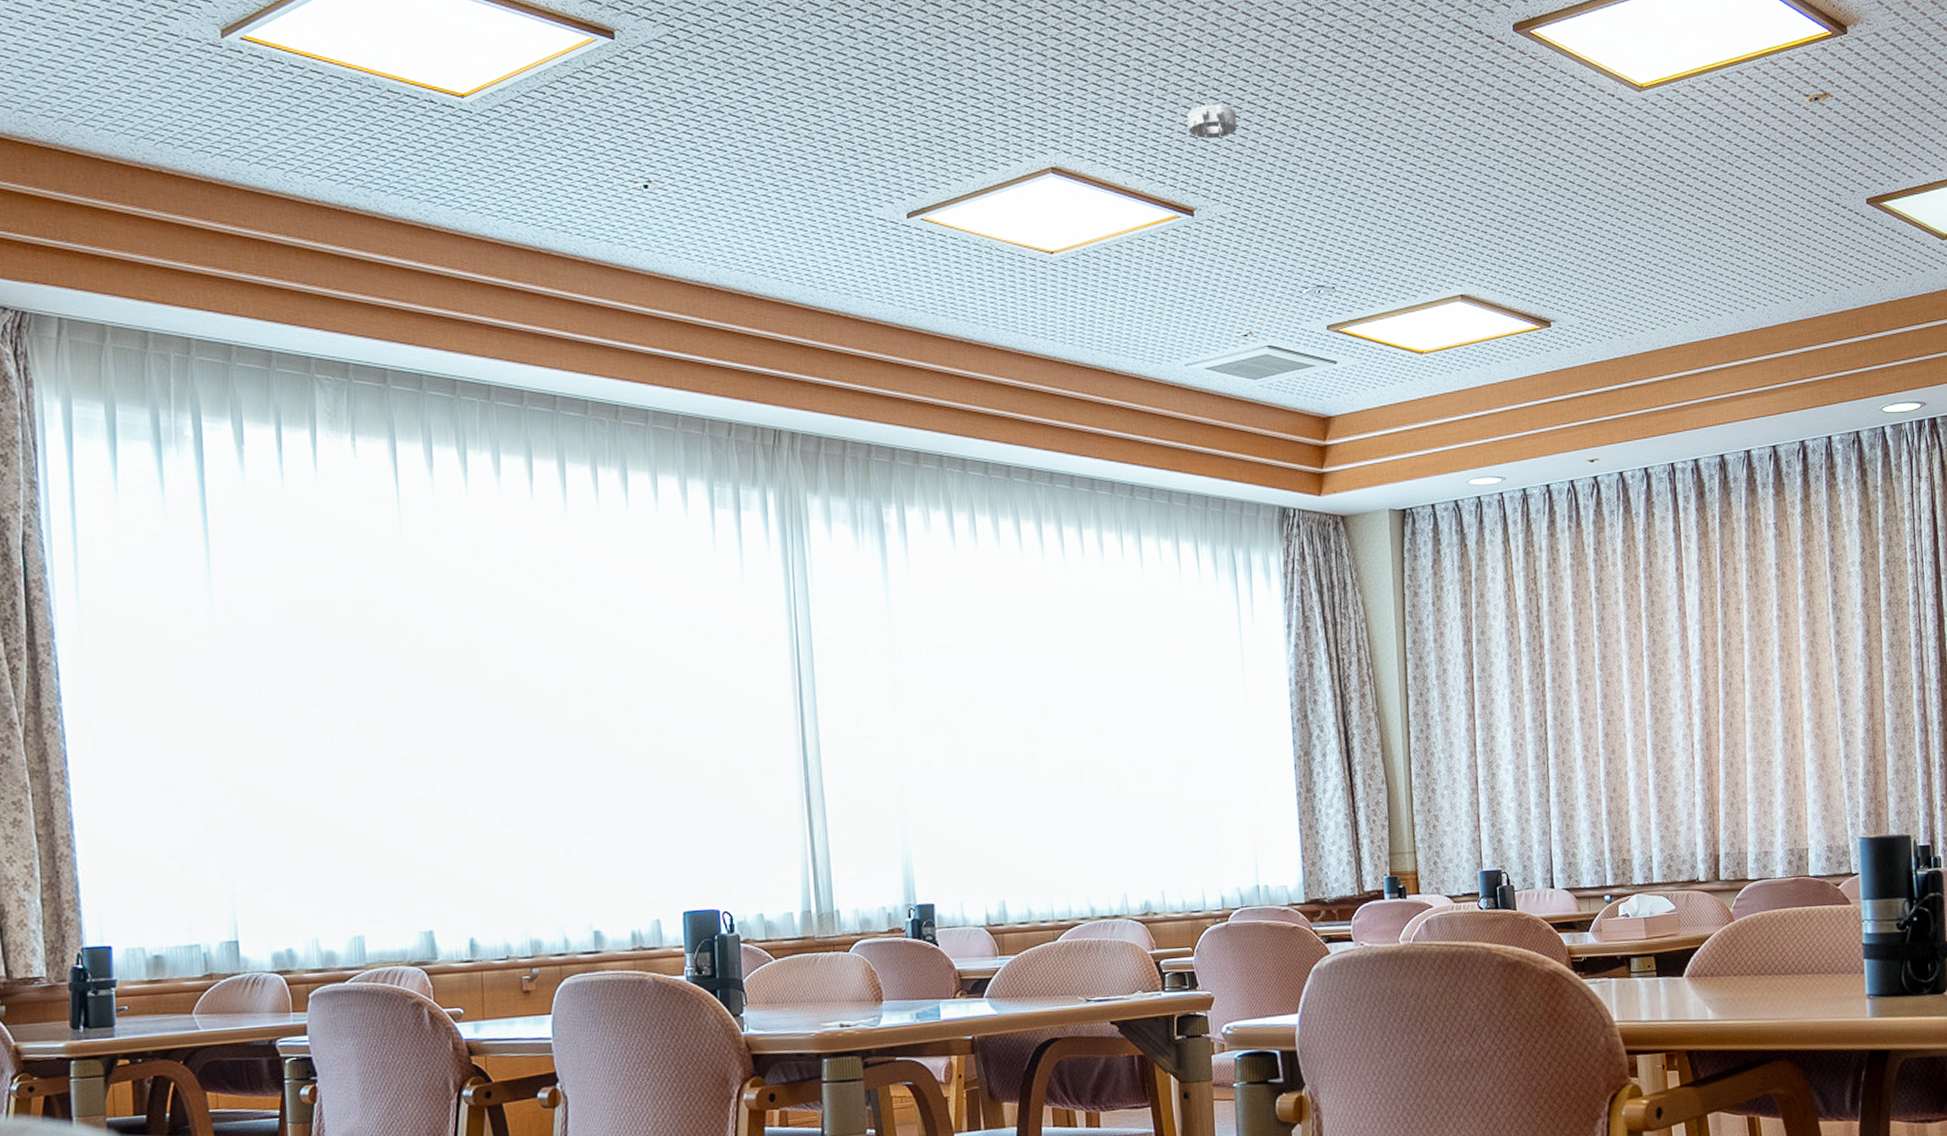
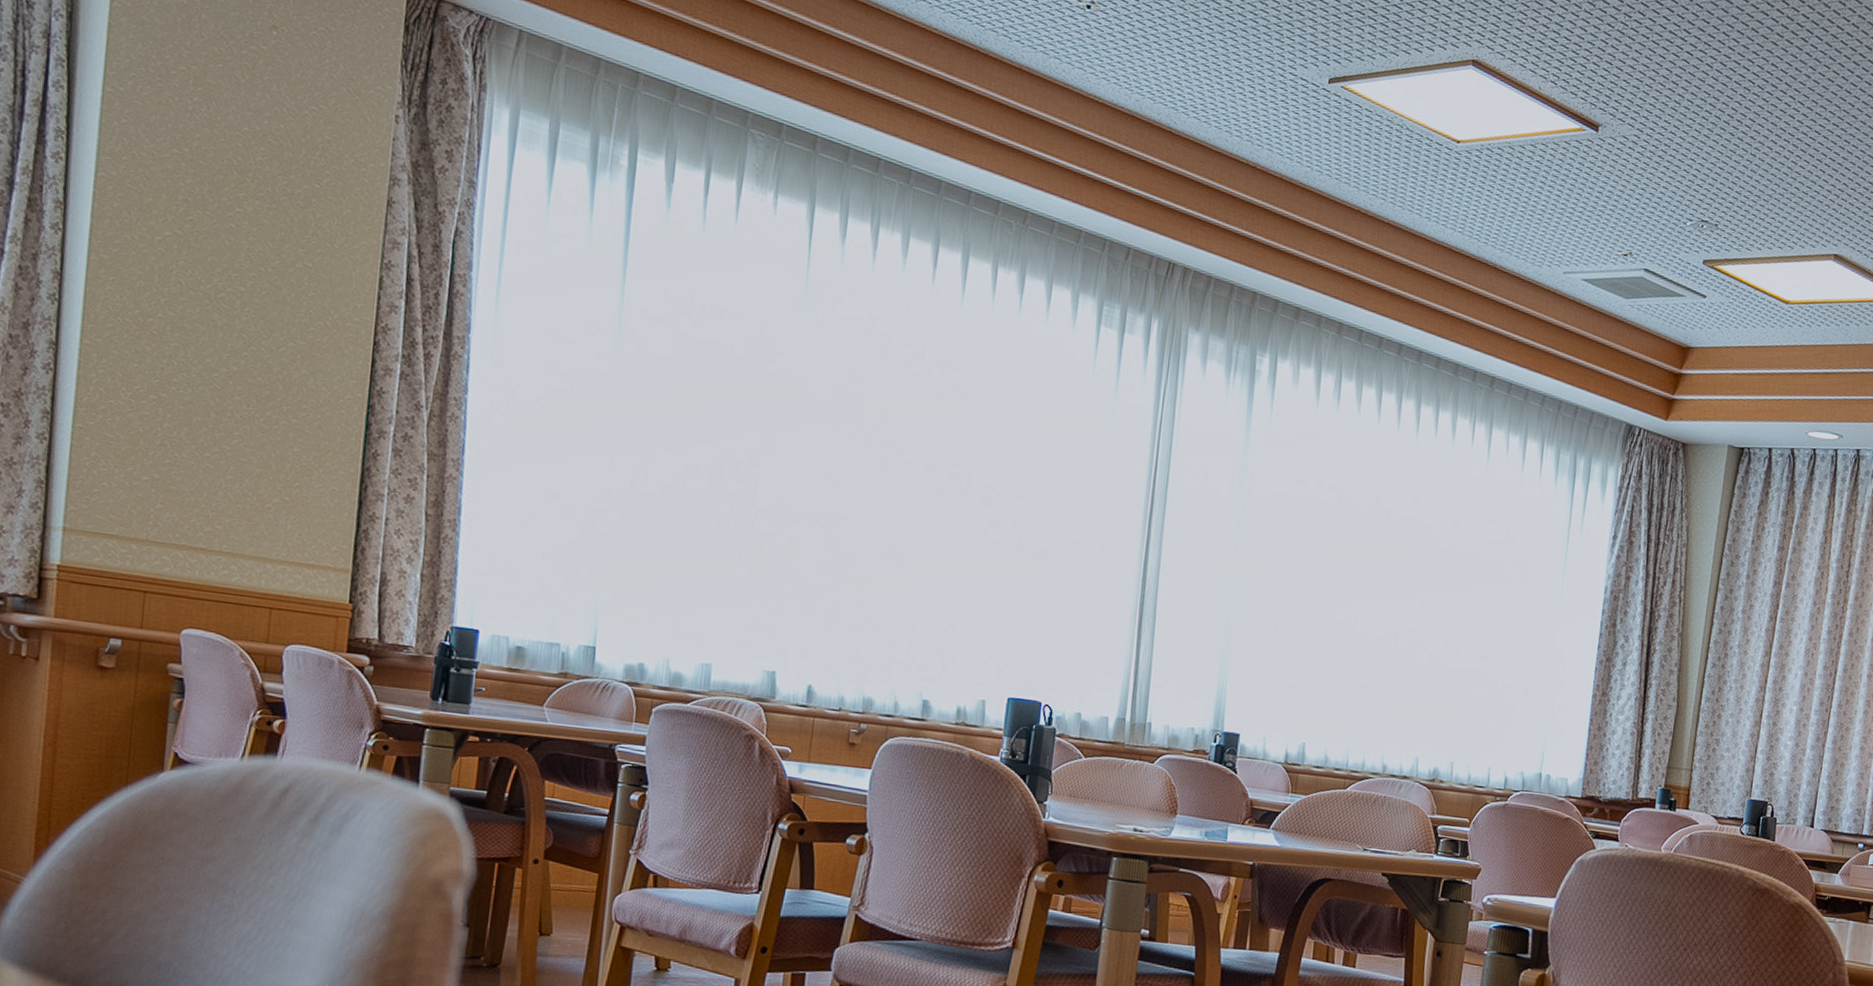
smoke detector: present [1186,105,1238,139] -> none [1607,27,1657,62]

